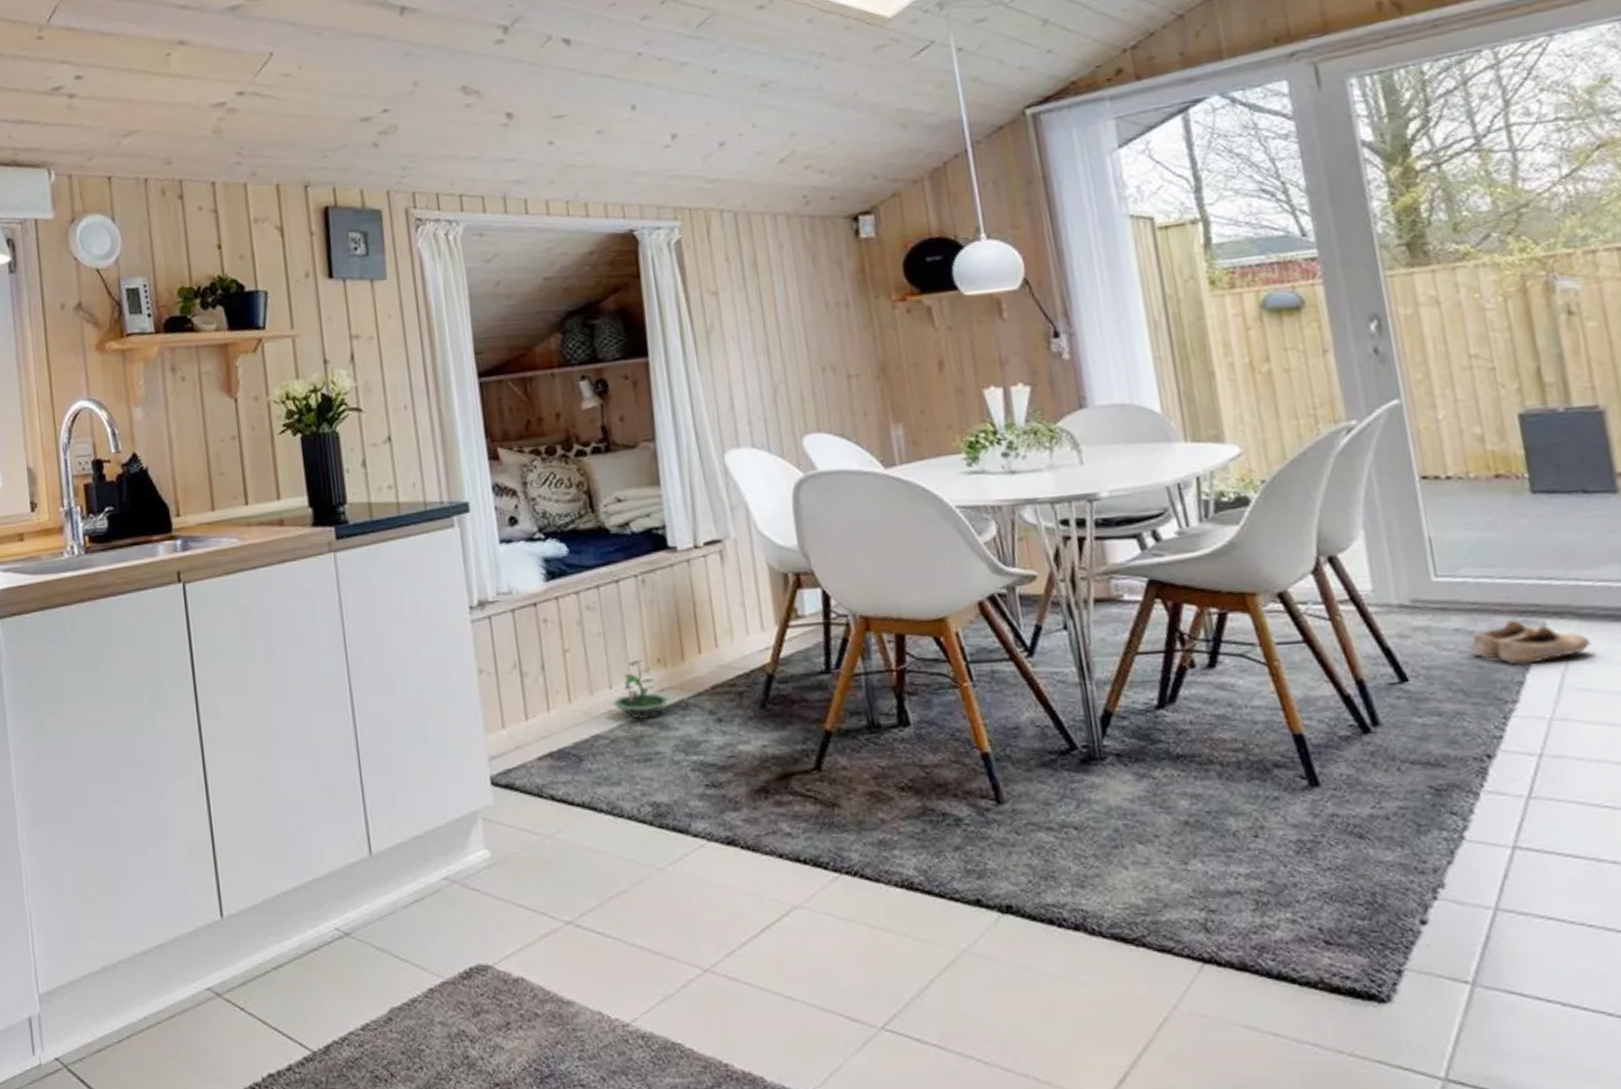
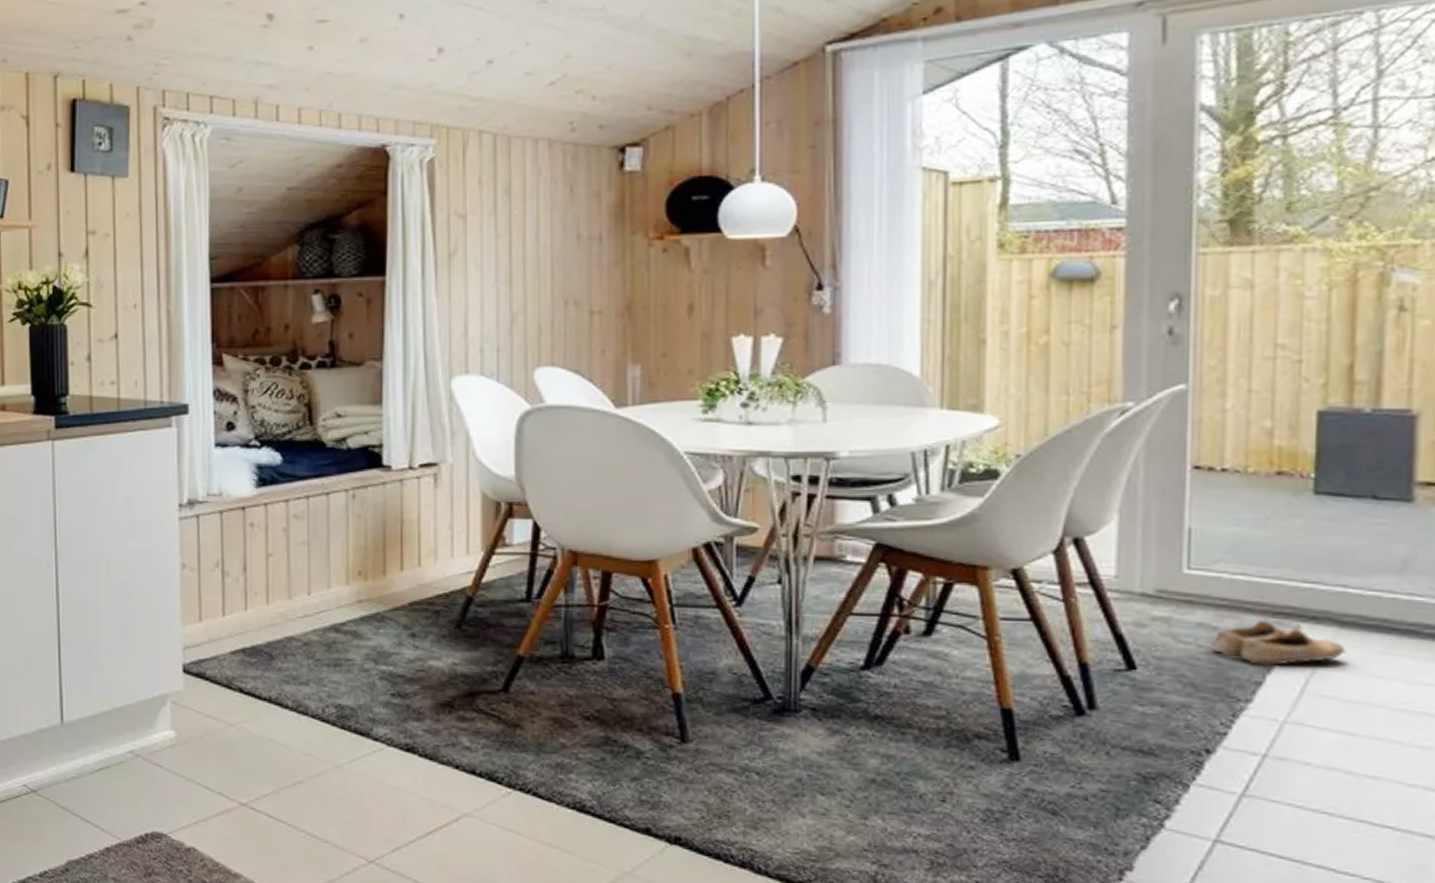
terrarium: present [612,659,671,720] -> none [309,570,368,628]

